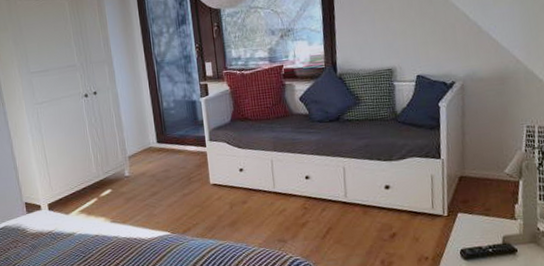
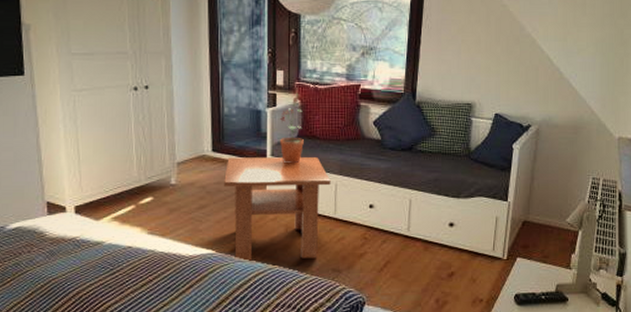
coffee table: none [170,137,267,241] -> present [224,157,331,262]
potted plant: none [213,80,238,147] -> present [280,93,304,164]

